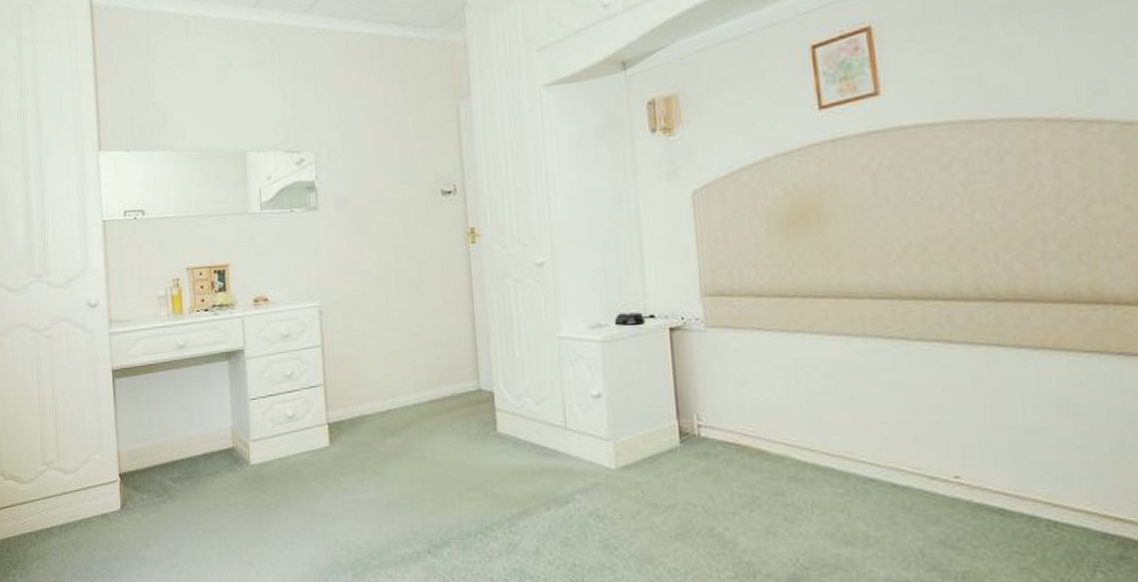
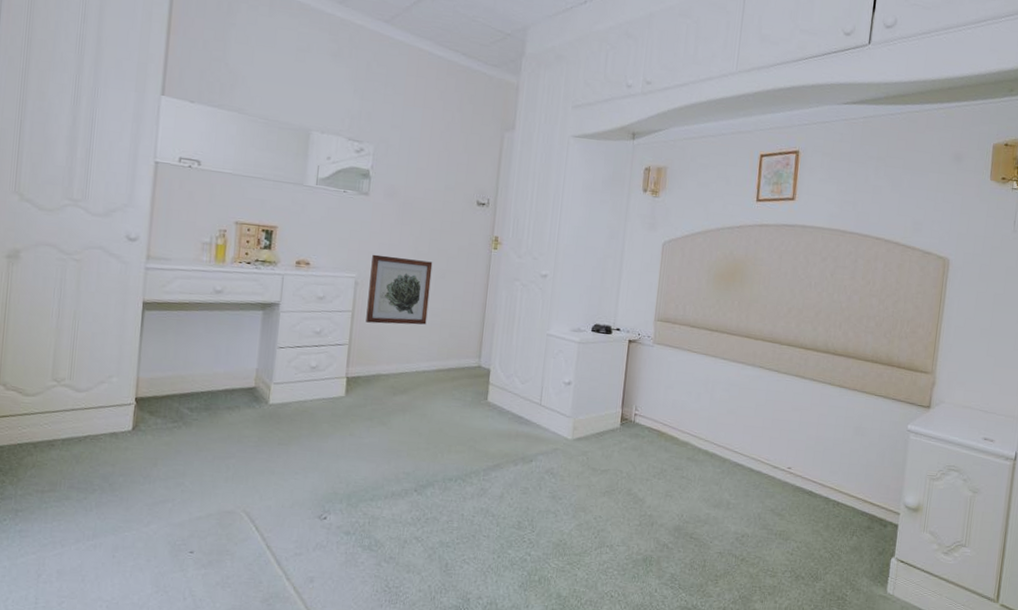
wall art: none [333,272,407,356] -> present [366,254,433,325]

